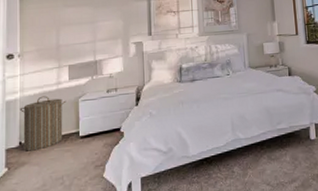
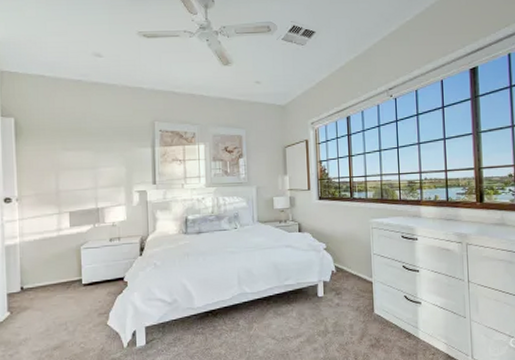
laundry hamper: present [19,96,66,152] -> none [20,242,68,297]

